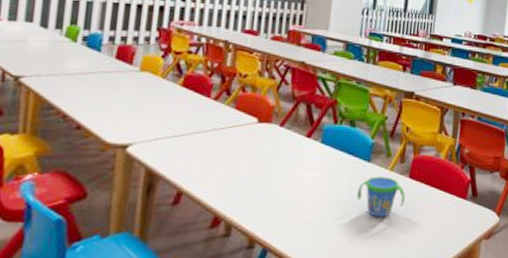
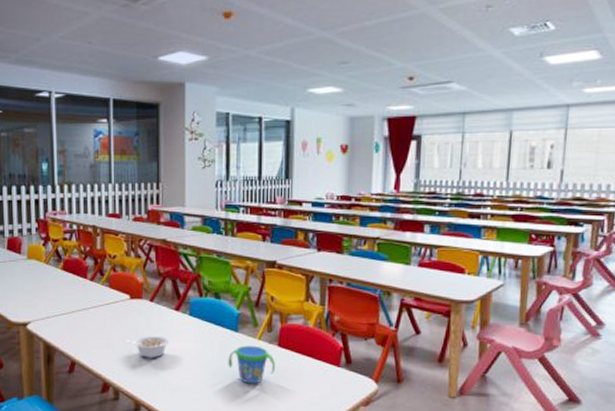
legume: none [247,164,297,189] -> present [126,336,170,358]

